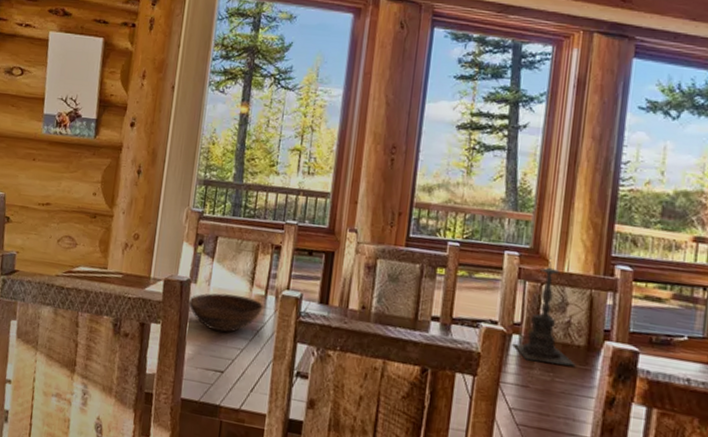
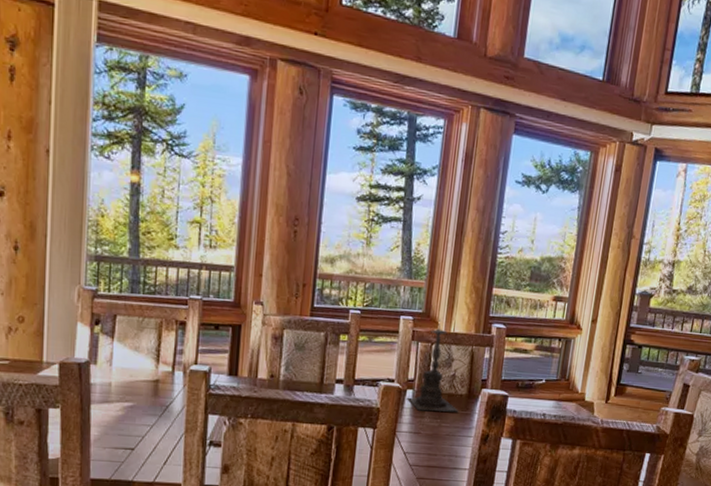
bowl: present [187,293,263,333] -> none [88,372,171,411]

